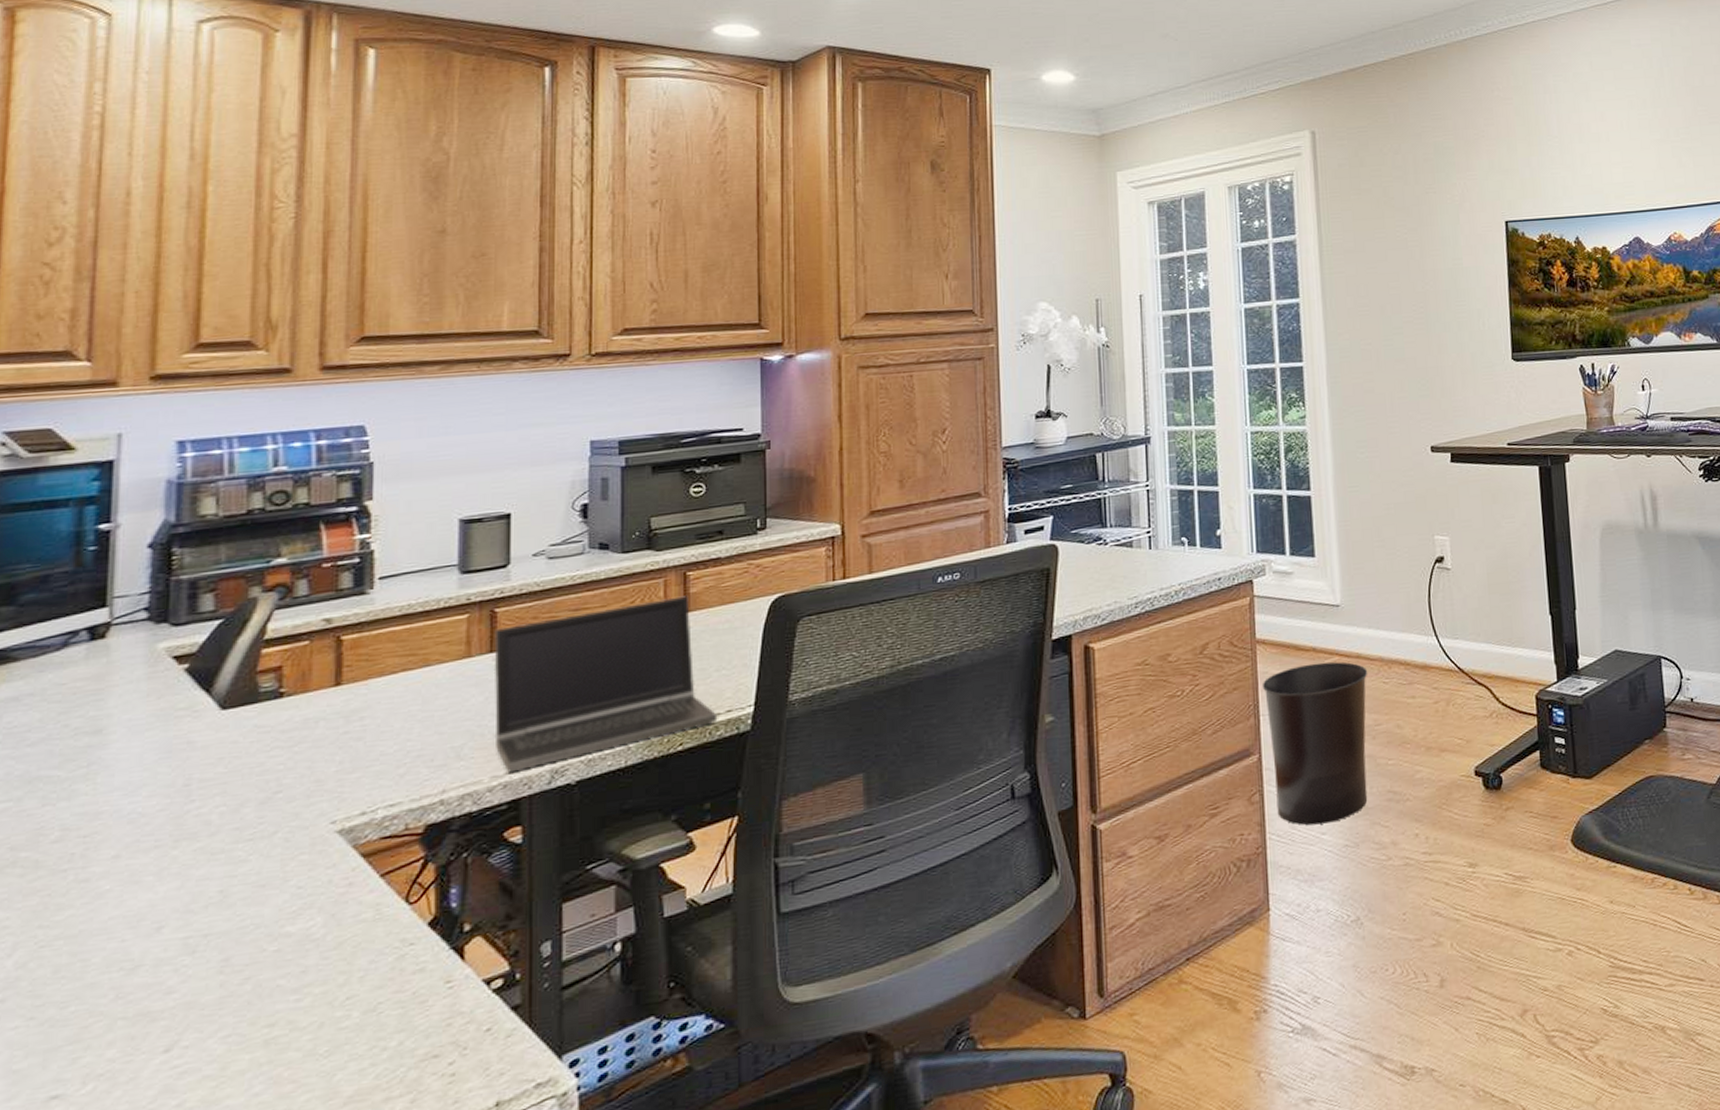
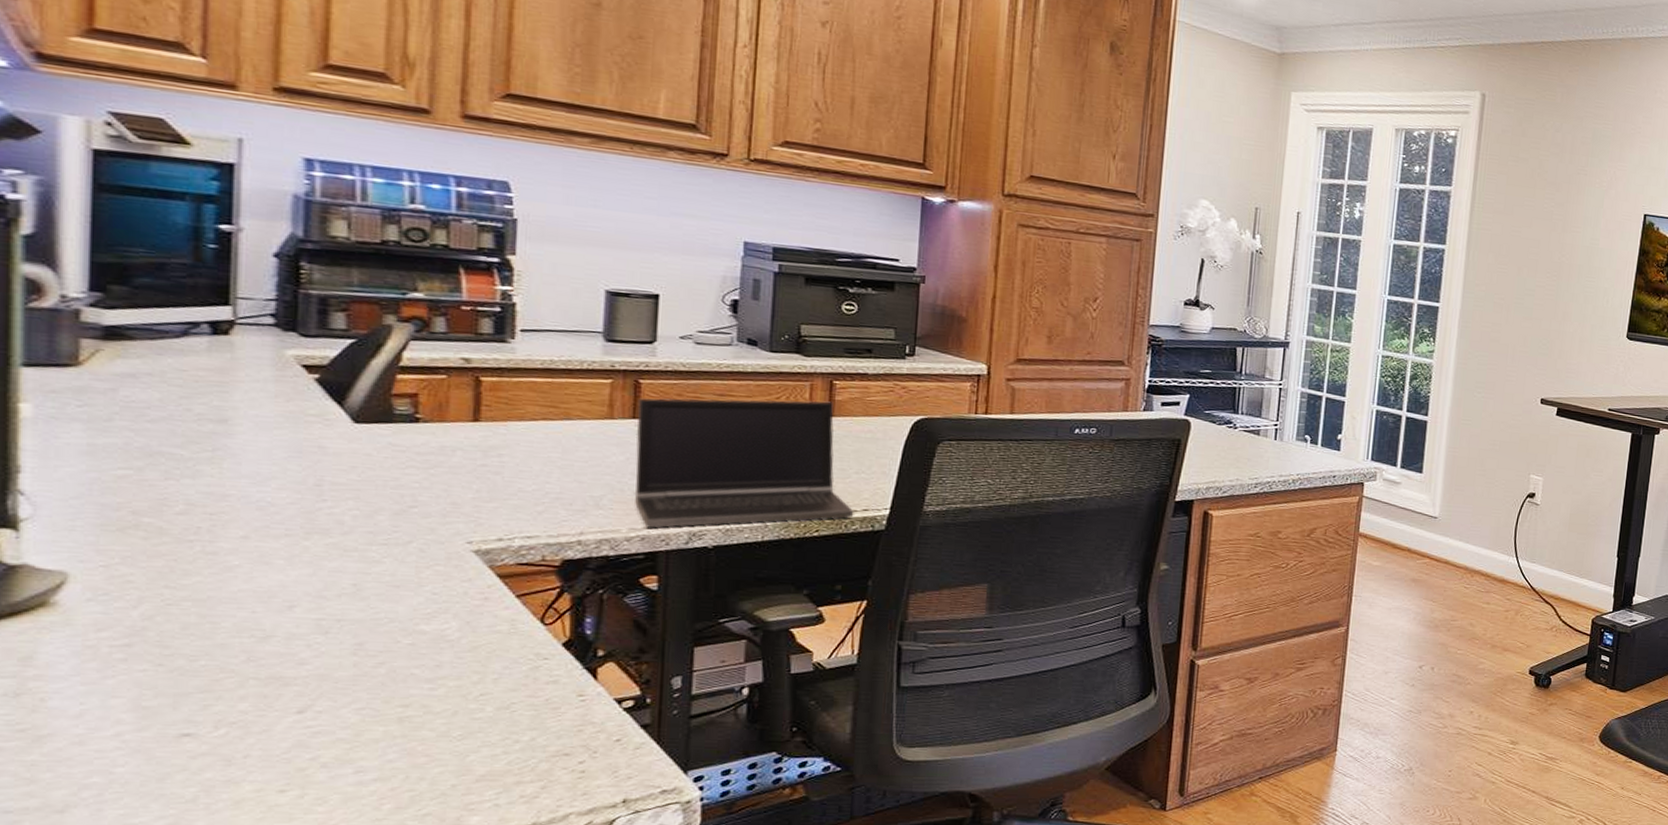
waste bin: present [1261,661,1368,826] -> none [1355,561,1453,691]

